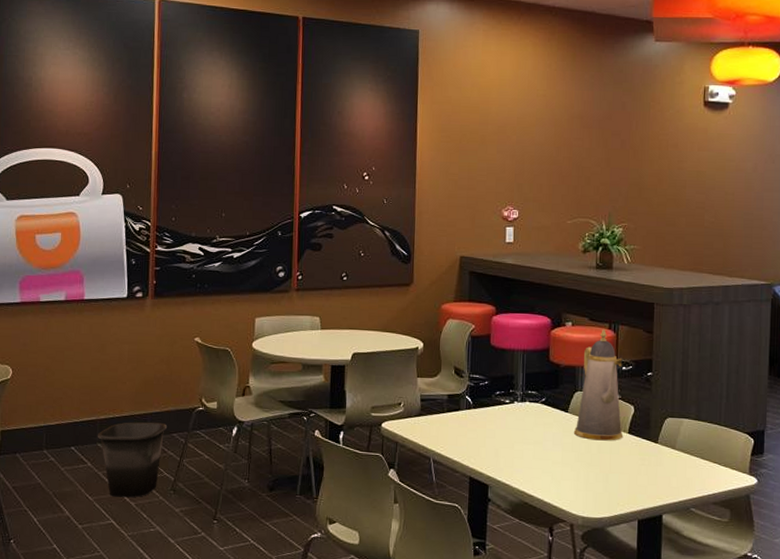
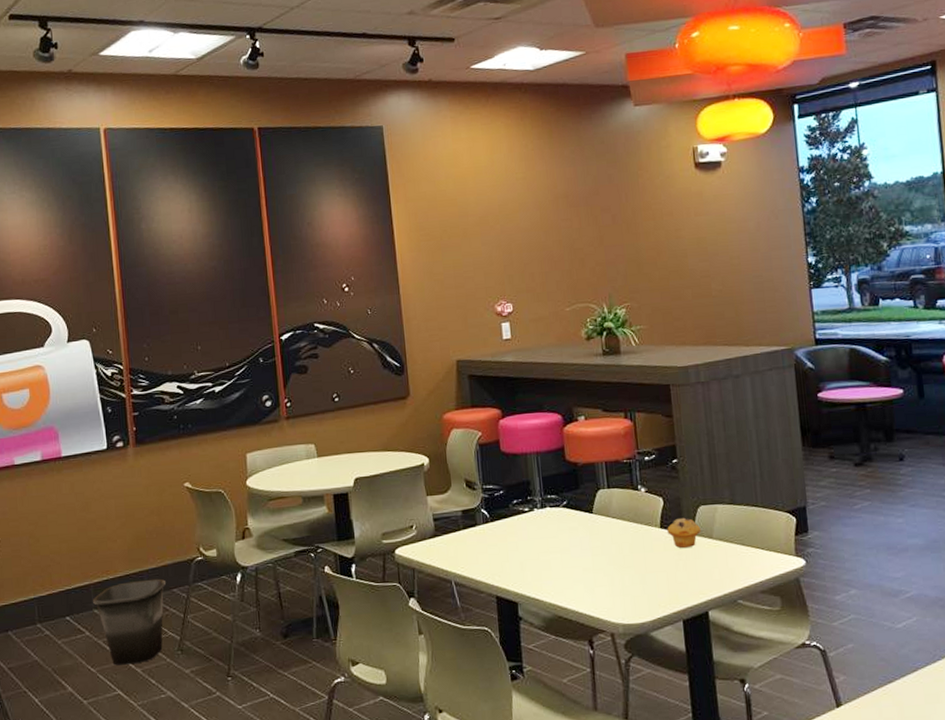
coffee pot: present [573,329,623,441] -> none [601,419,654,540]
muffin: none [634,426,666,455] -> present [667,517,701,549]

